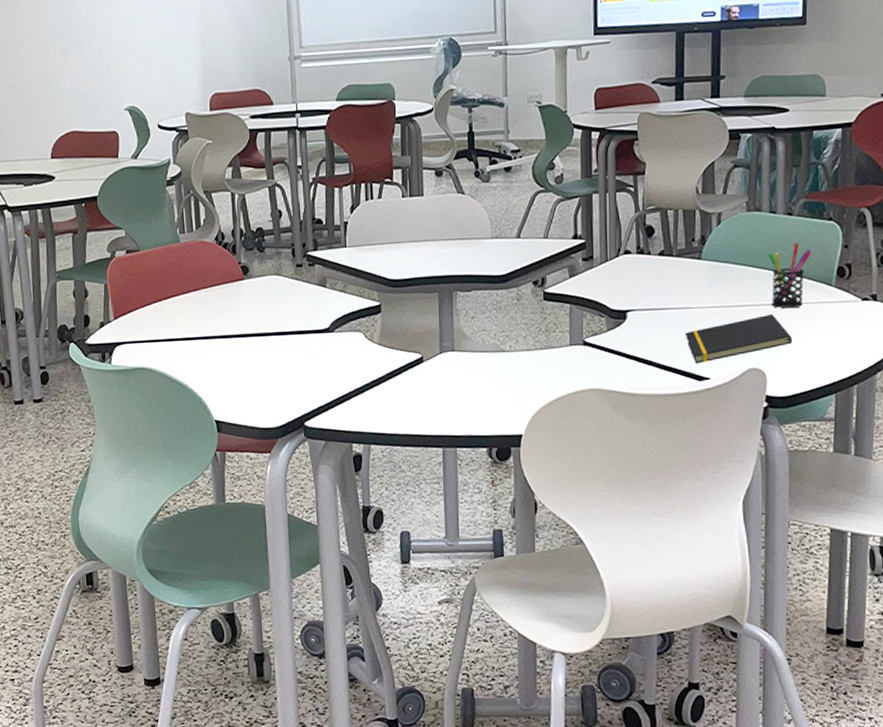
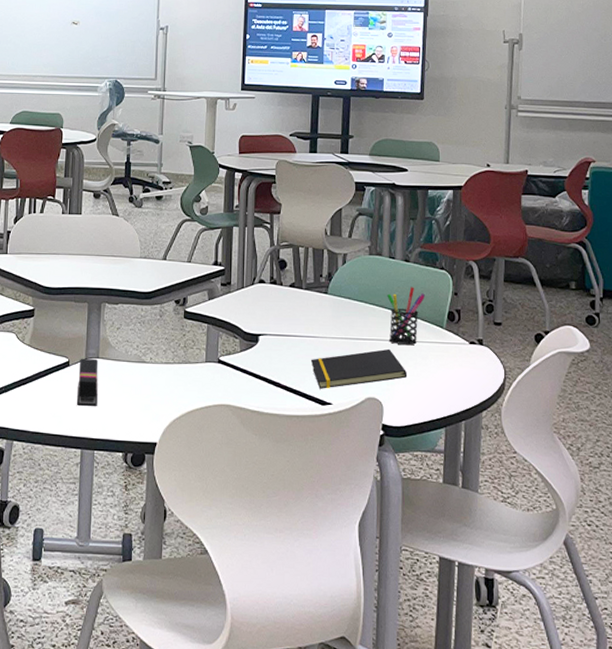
stapler: none [434,352,456,404] -> present [76,358,99,407]

